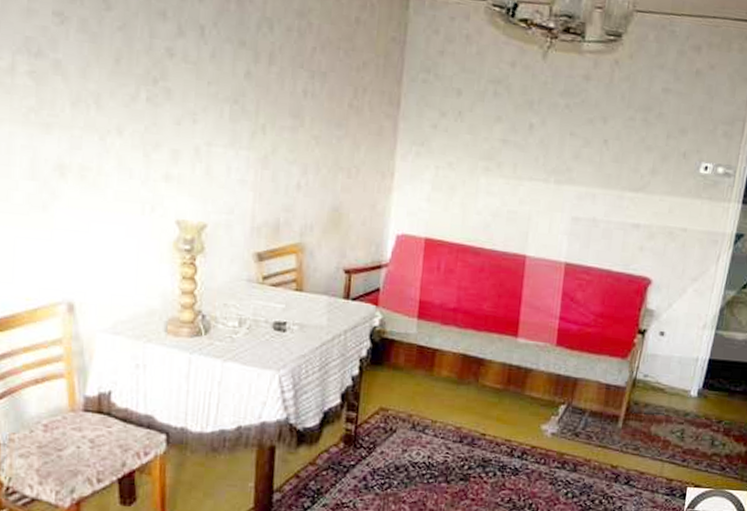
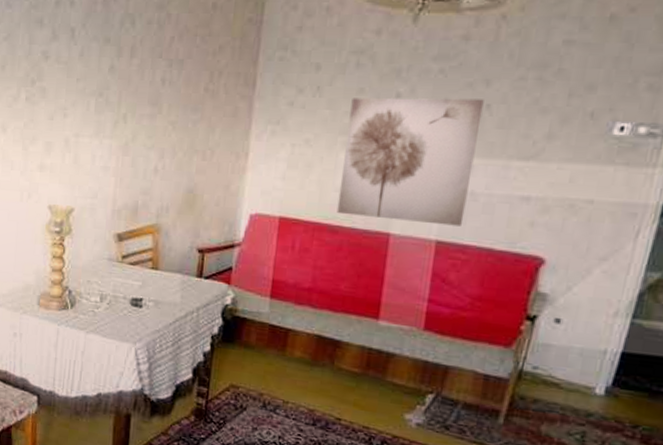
wall art: none [478,125,602,250] -> present [336,97,484,226]

